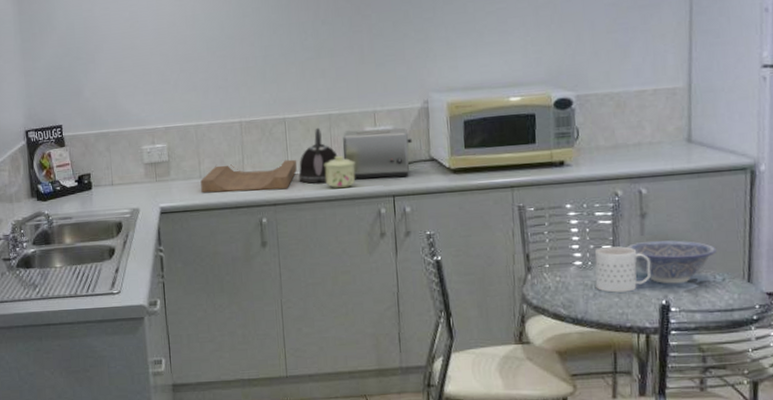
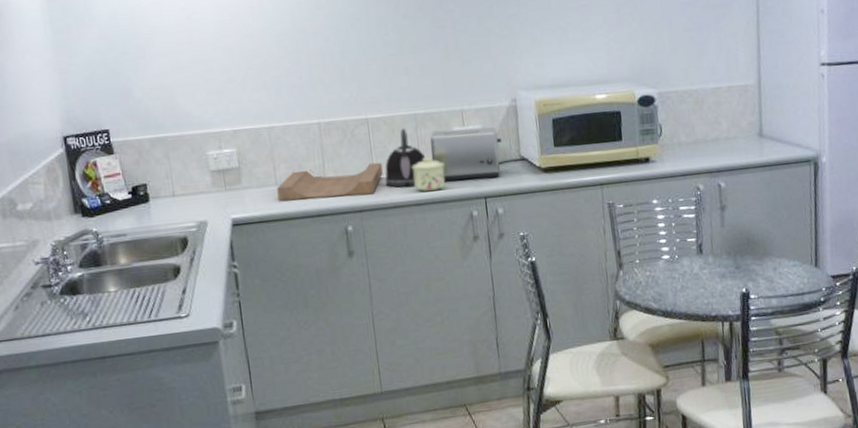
mug: present [594,246,651,293] -> none [680,238,732,284]
decorative bowl: present [626,240,717,284] -> none [708,230,788,273]

